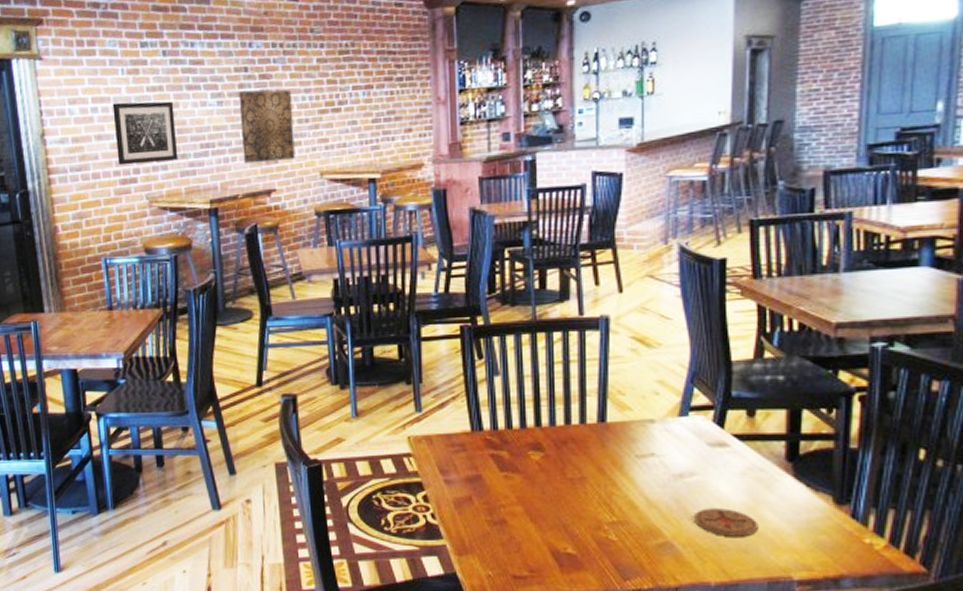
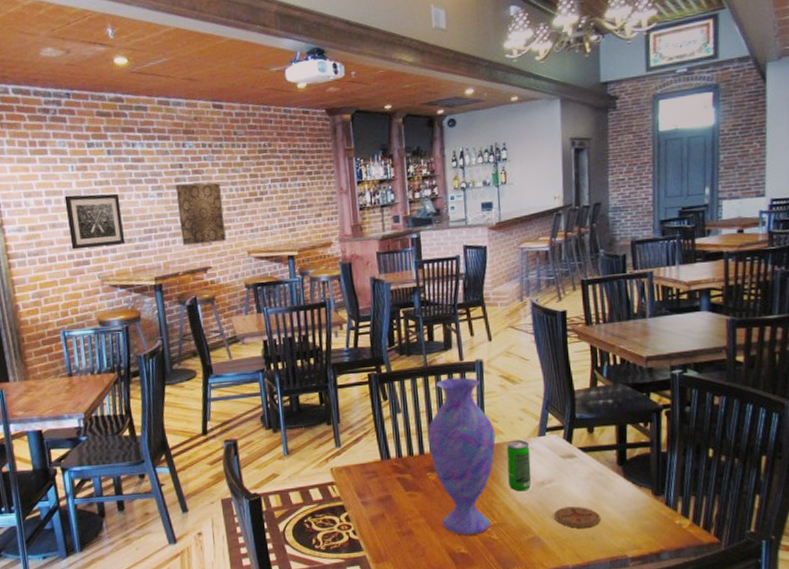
vase: none [532,336,621,532] -> present [427,377,496,535]
beverage can: none [635,419,666,484] -> present [506,440,532,492]

